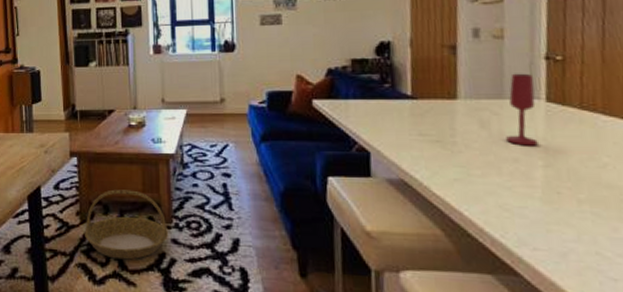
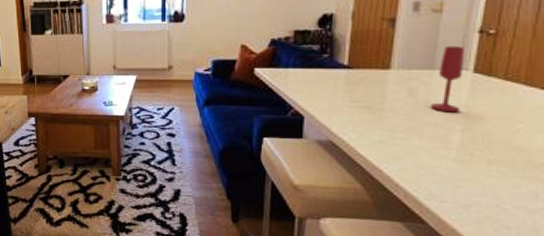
basket: present [85,189,168,260] -> none [42,146,117,206]

